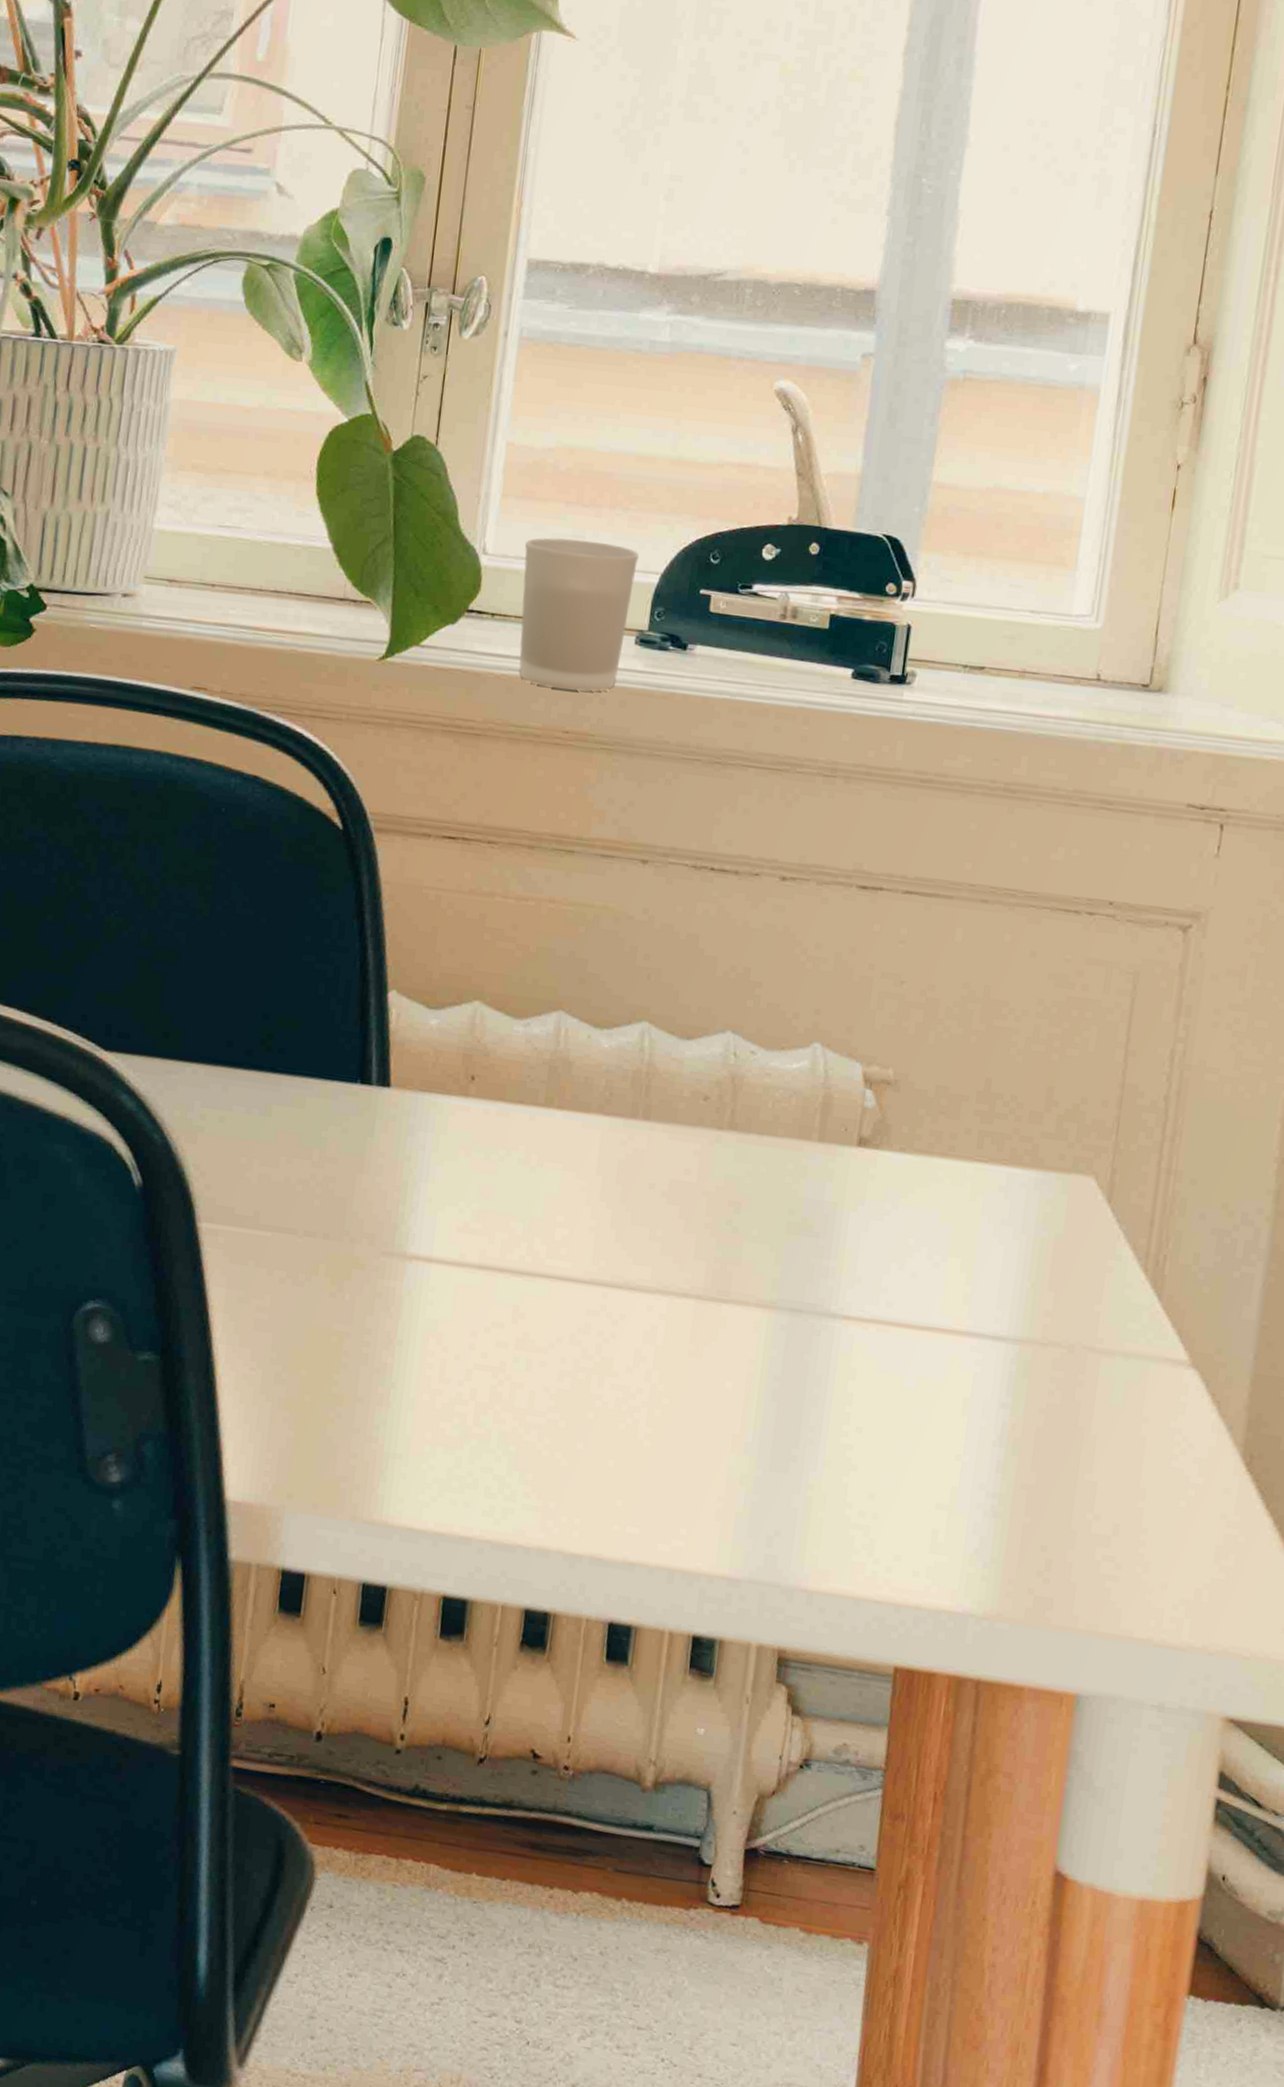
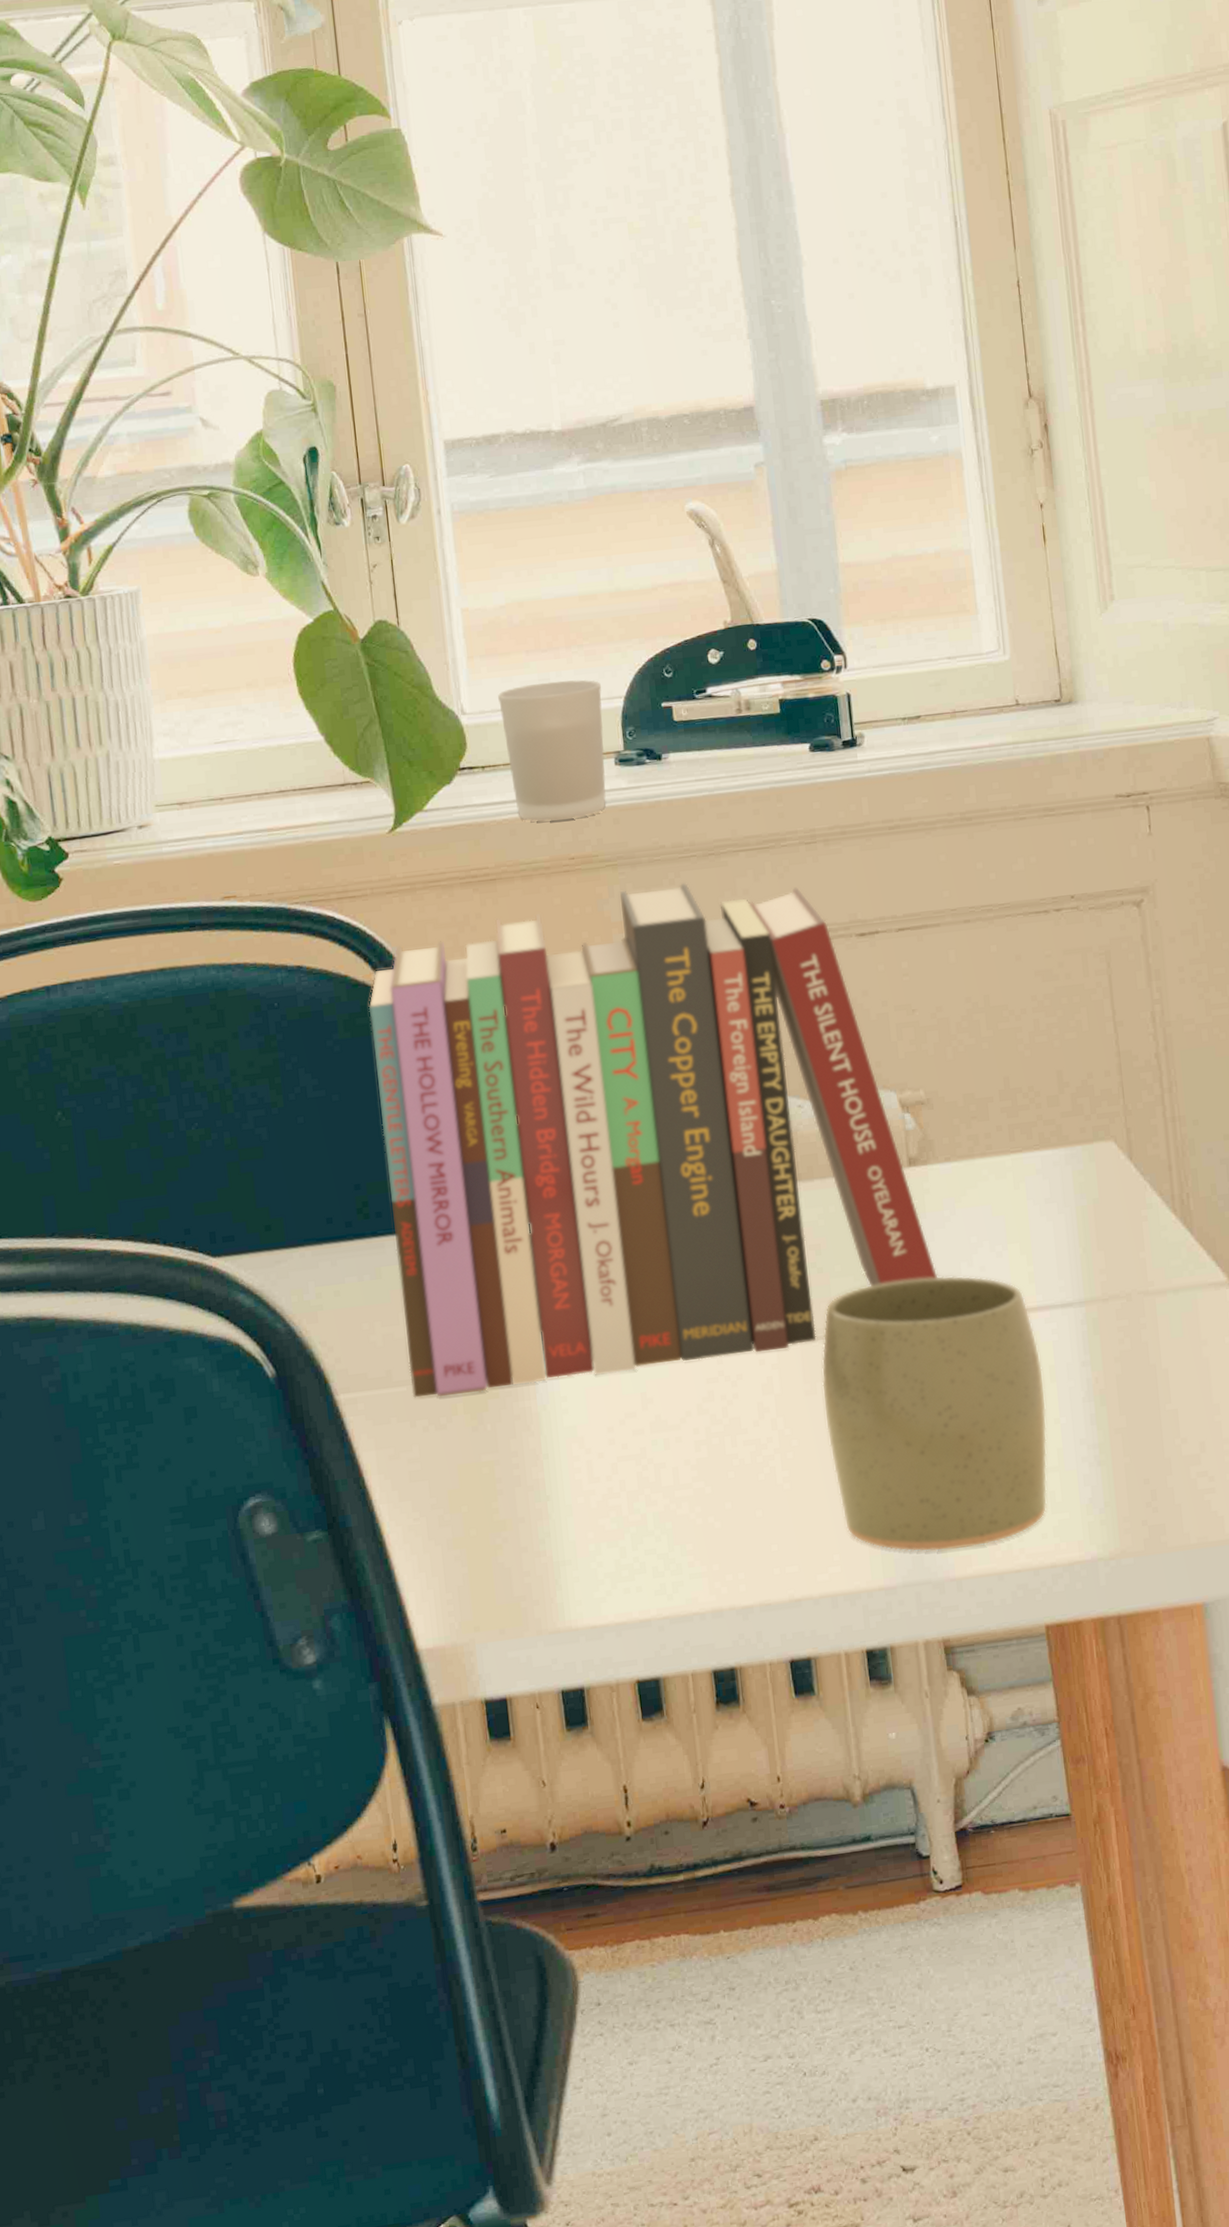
books: none [277,776,863,1302] -> present [368,882,938,1398]
mug: none [700,1258,957,1566] -> present [821,1275,1048,1552]

